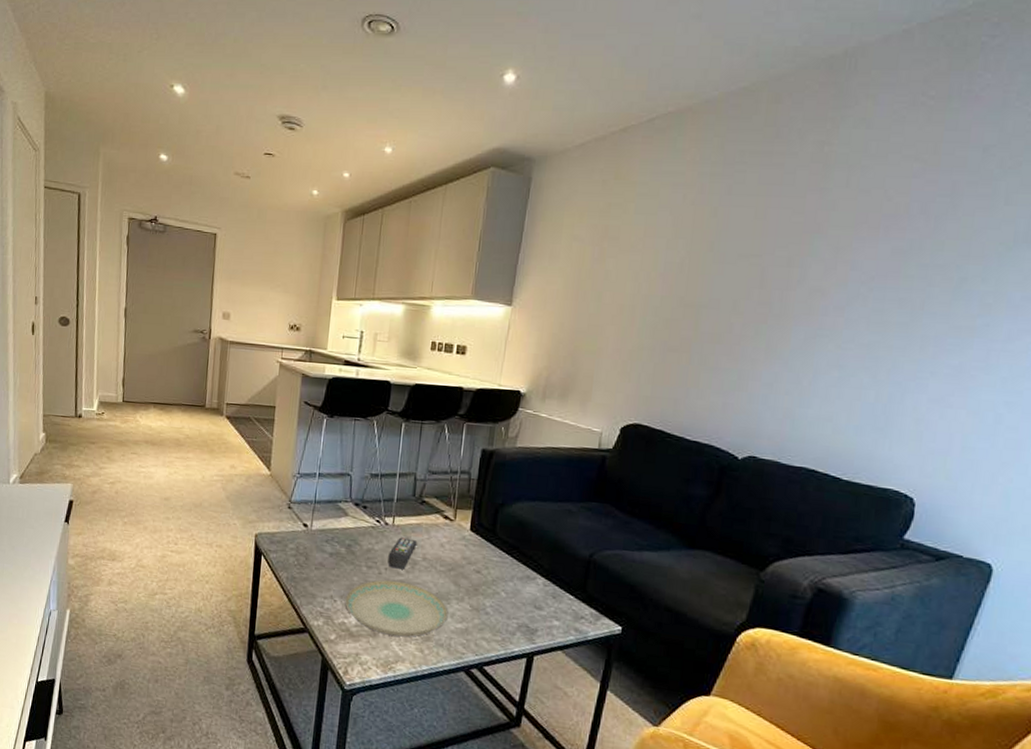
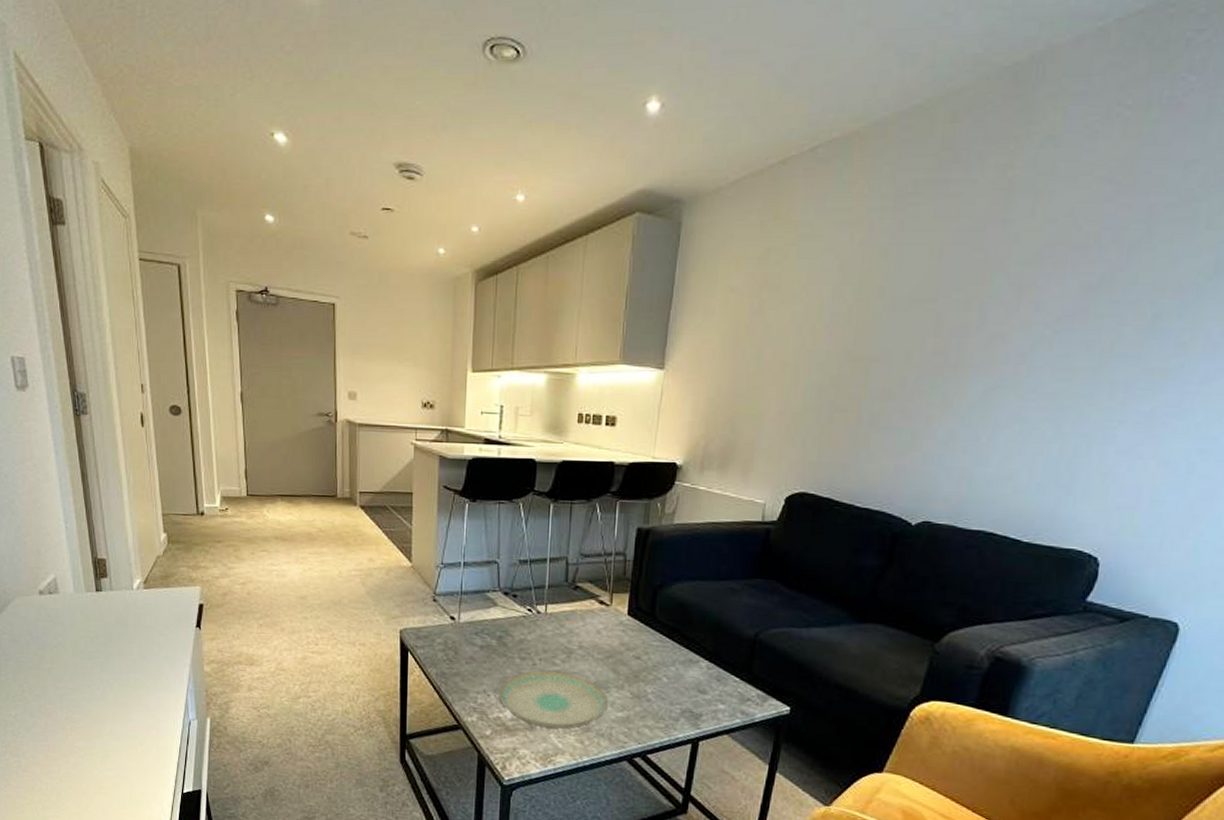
remote control: present [388,537,418,570] -> none [542,626,572,659]

